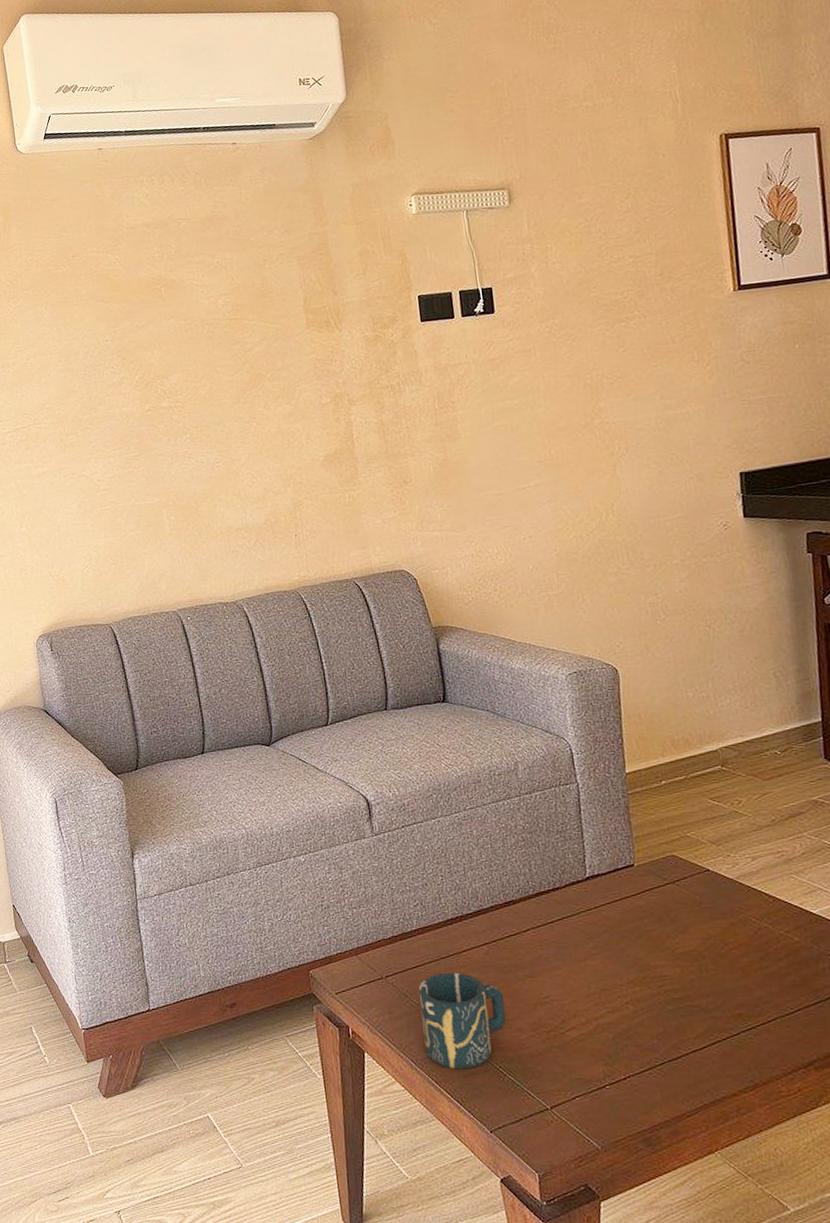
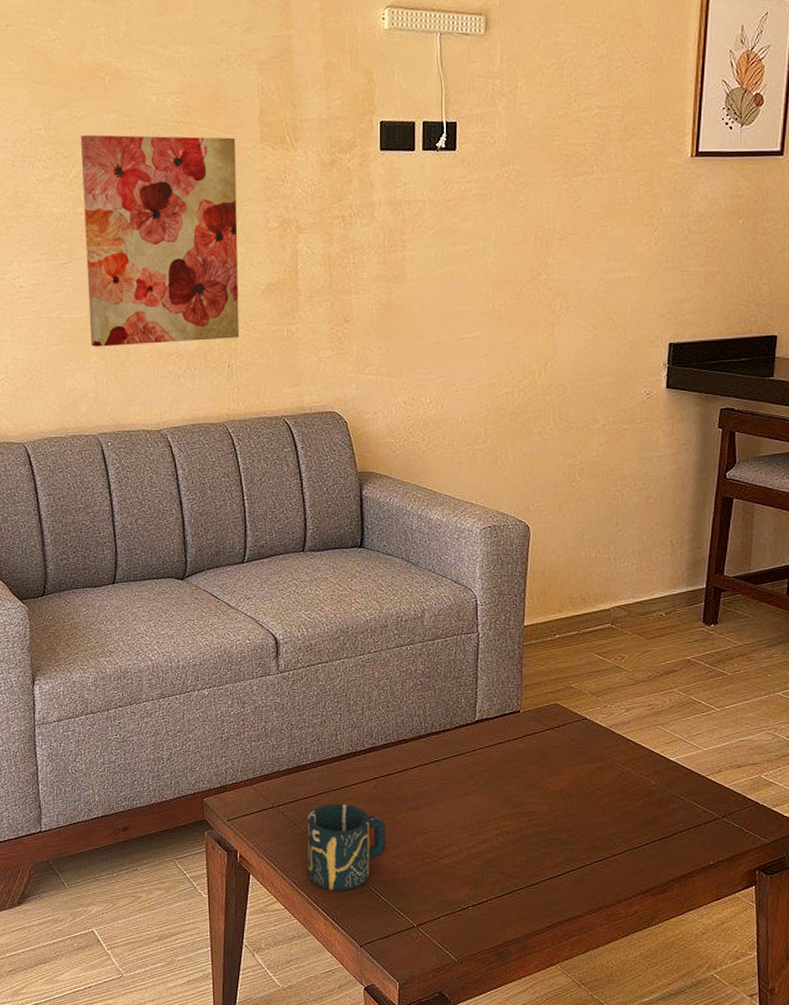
wall art: none [143,327,304,529] -> present [81,135,240,347]

